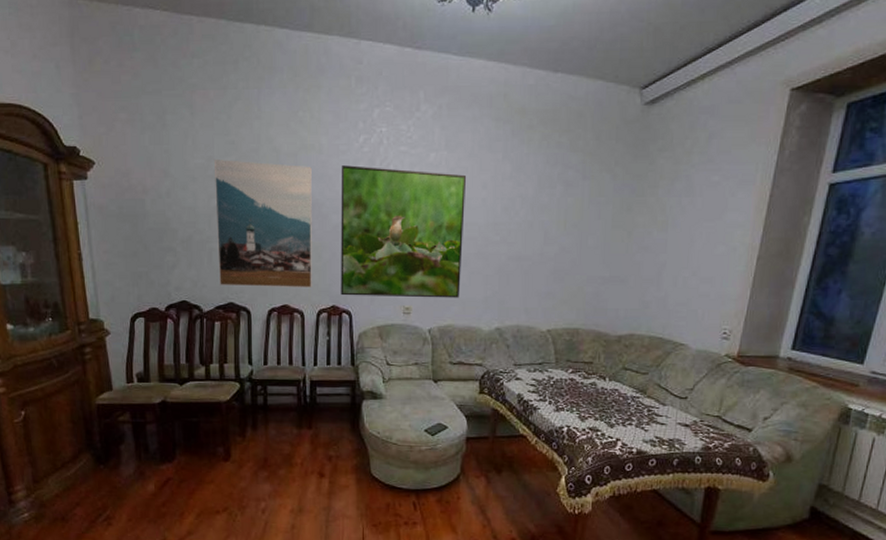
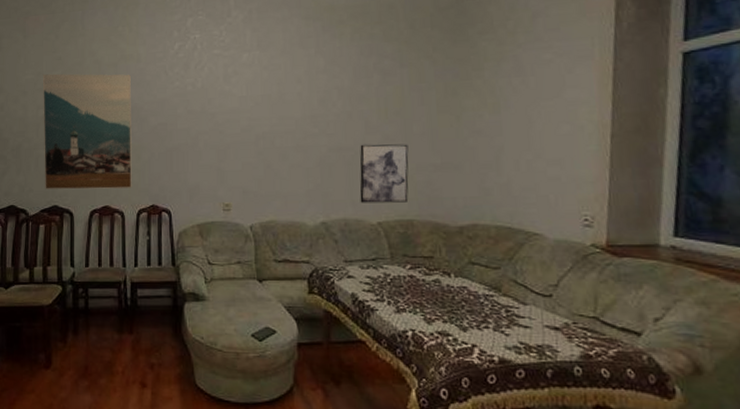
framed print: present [341,165,467,298] -> none [158,70,281,195]
wall art: none [533,254,582,312] -> present [359,144,409,203]

